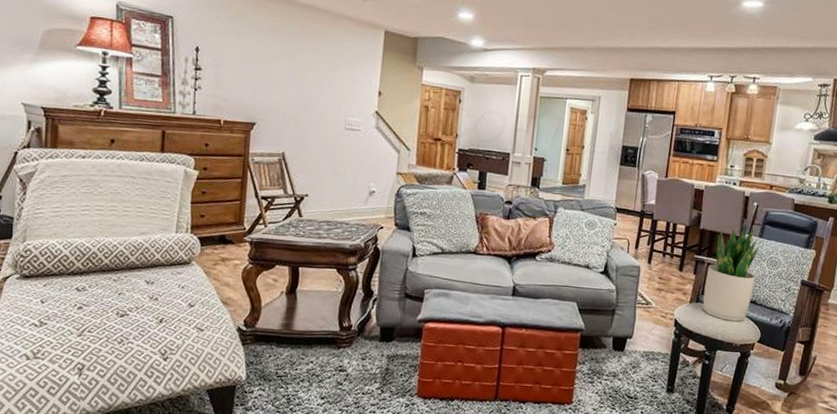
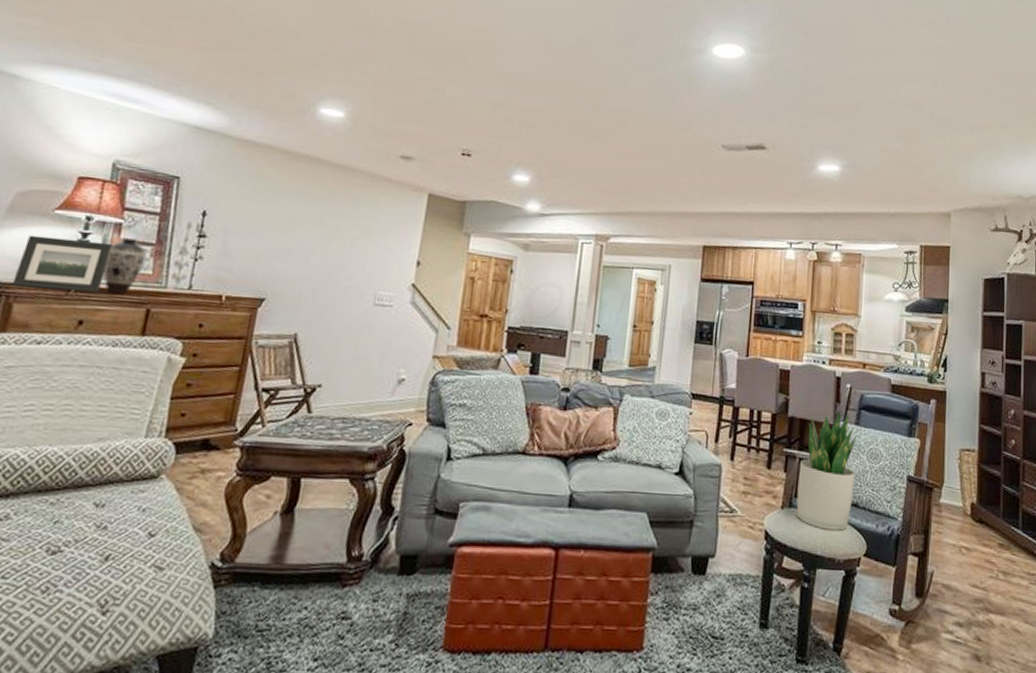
picture frame: none [54,68,127,117] -> present [12,235,113,293]
decorative vase: none [123,70,156,118] -> present [103,238,147,294]

